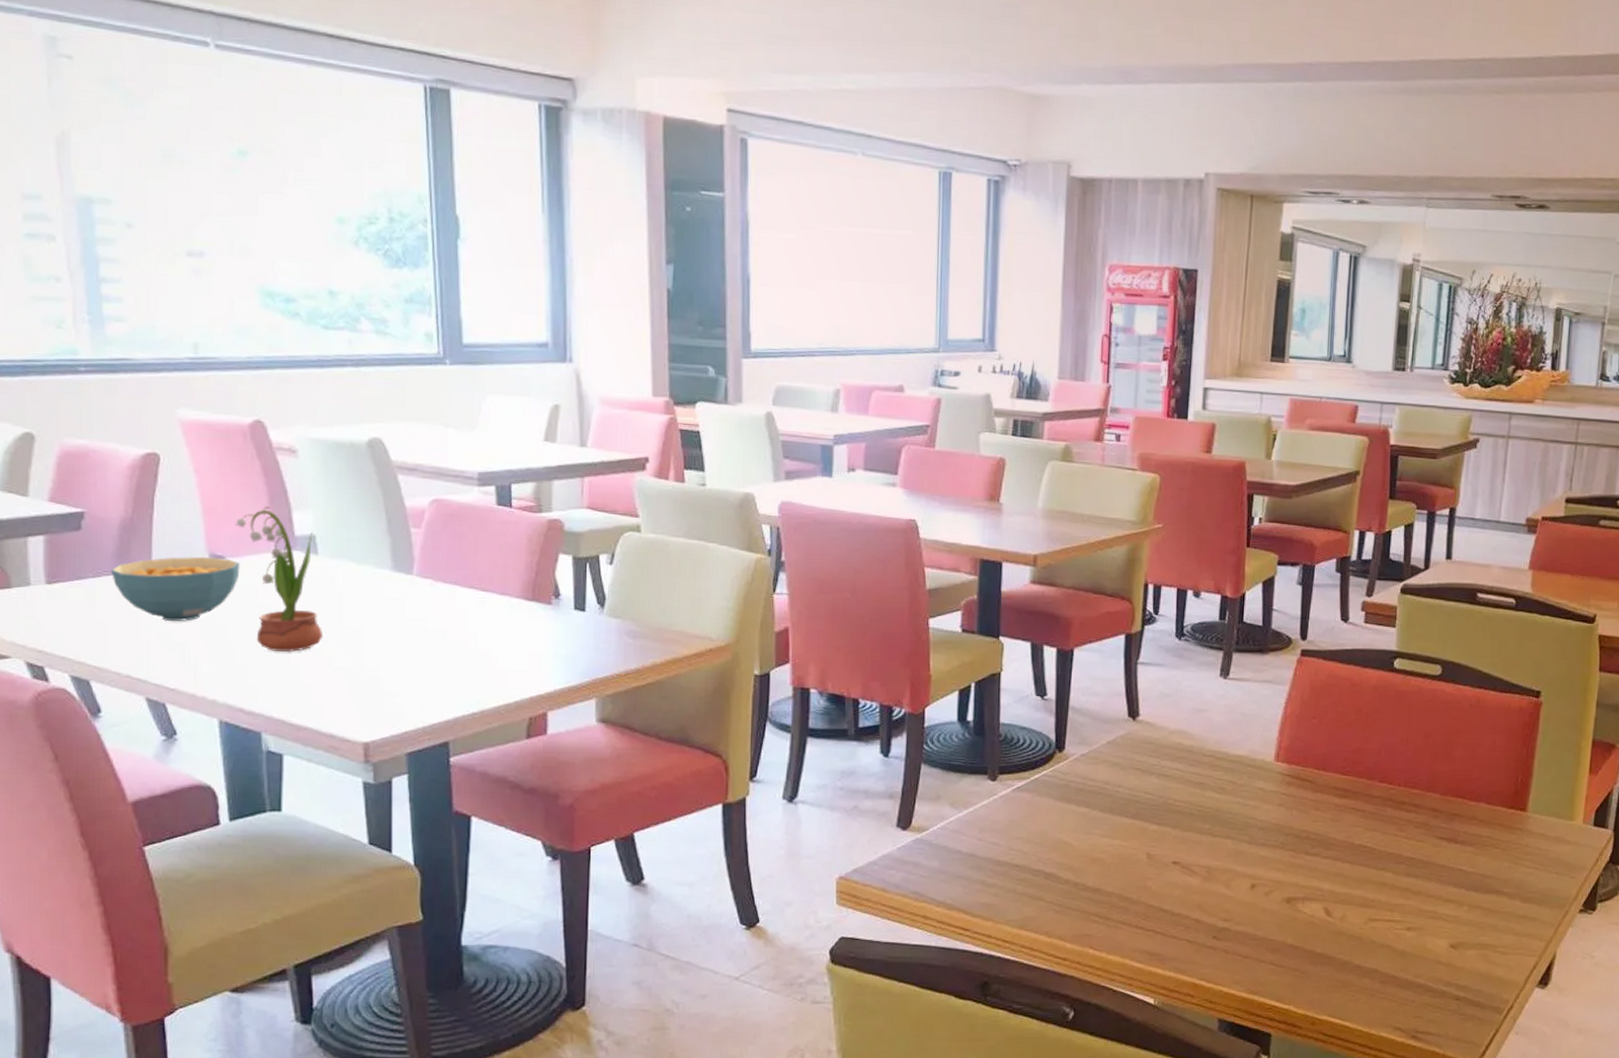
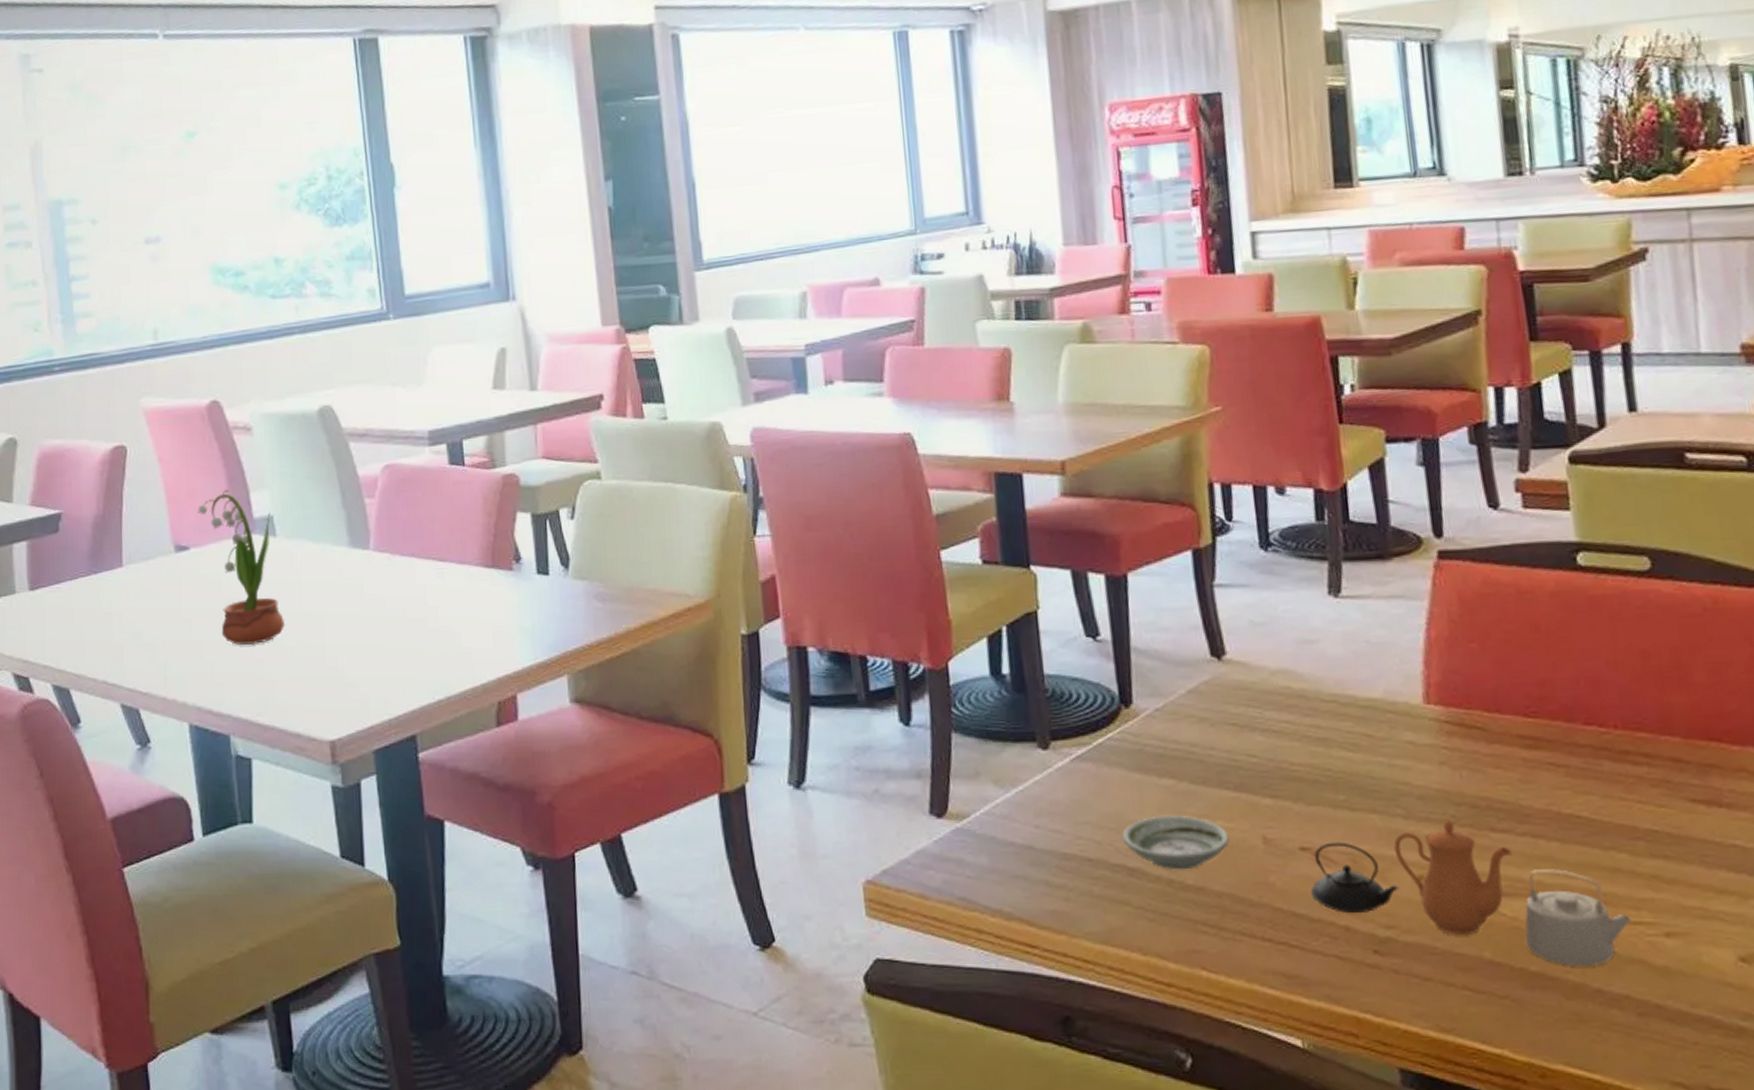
cereal bowl: present [111,556,240,621] -> none [86,548,204,620]
saucer: none [1044,834,1123,876] -> present [1122,815,1230,870]
teapot: none [1175,846,1387,950] -> present [1309,820,1632,967]

